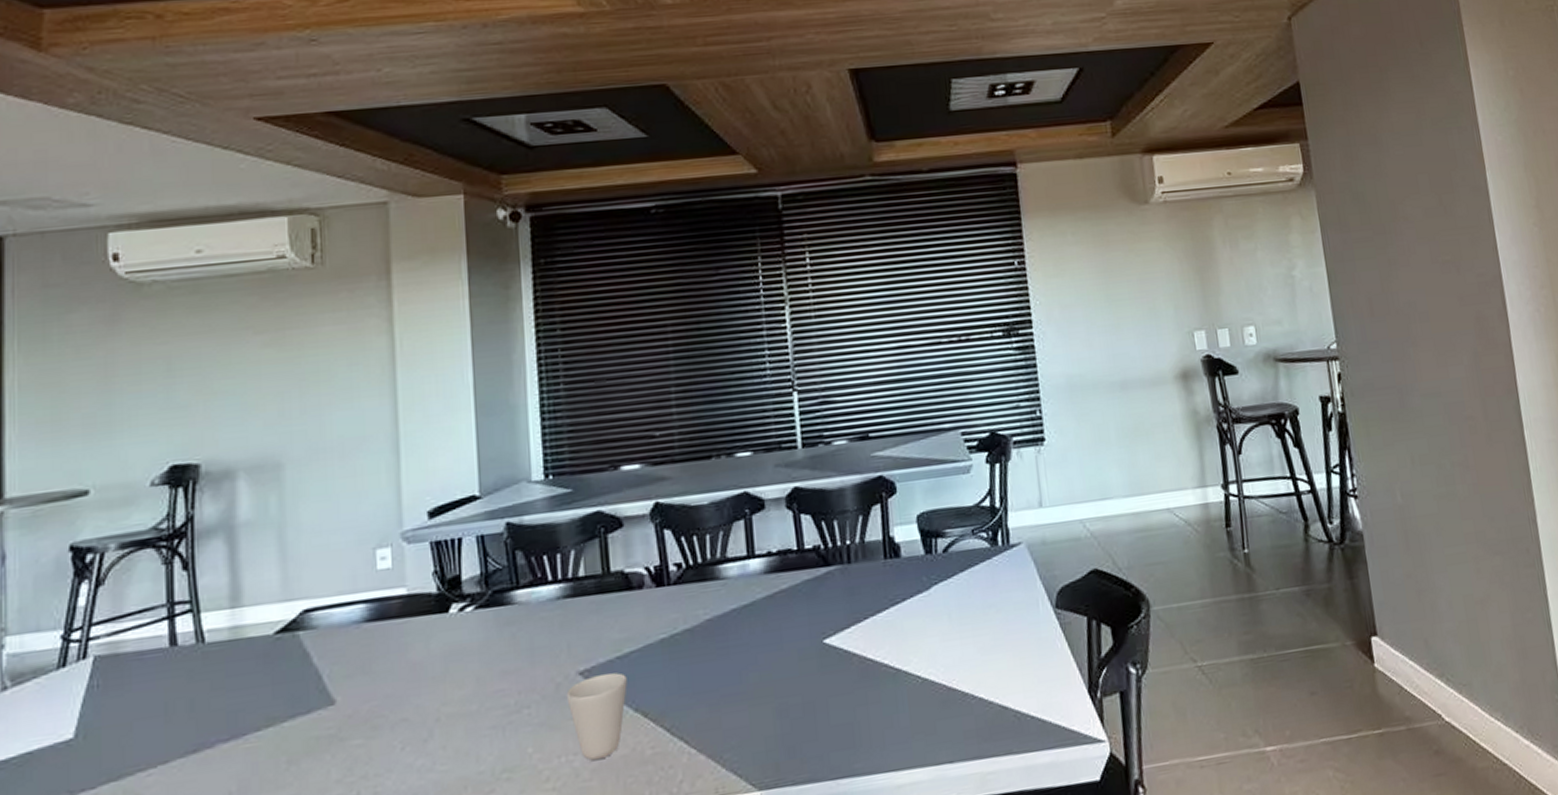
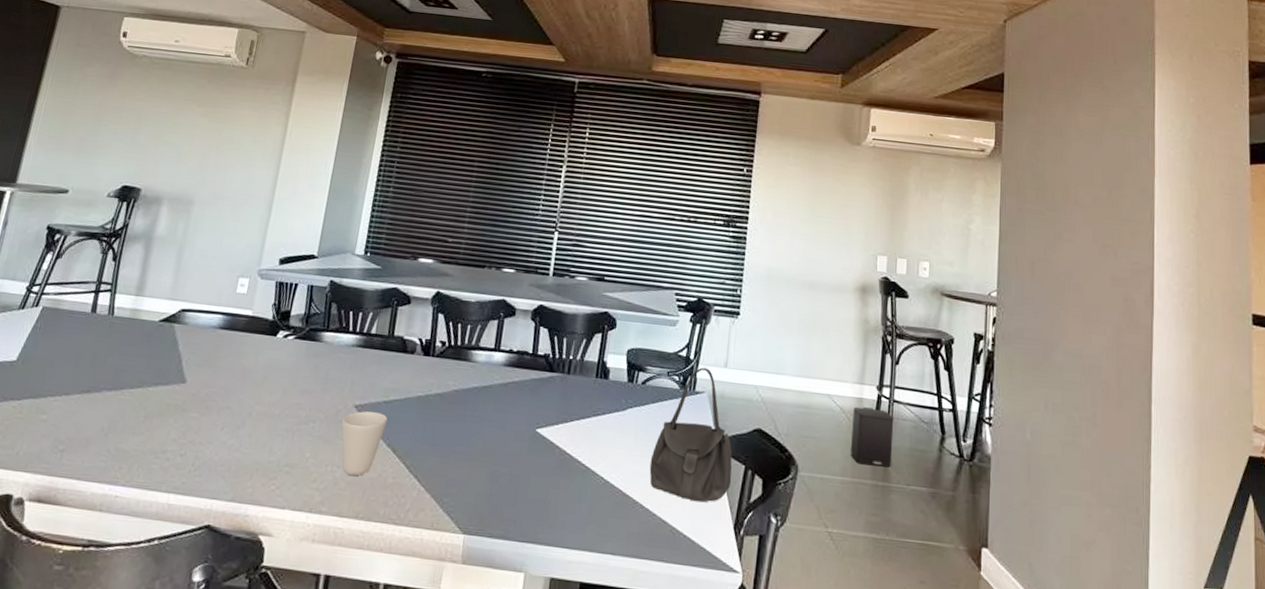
handbag: none [972,513,1075,675] -> present [649,367,733,502]
pedal bin: none [1199,511,1255,580] -> present [851,406,894,468]

